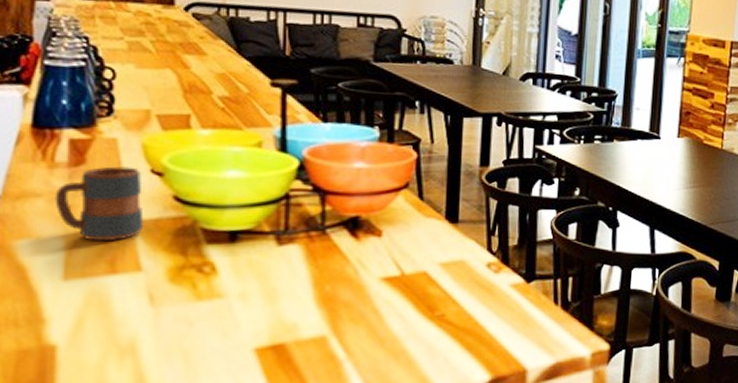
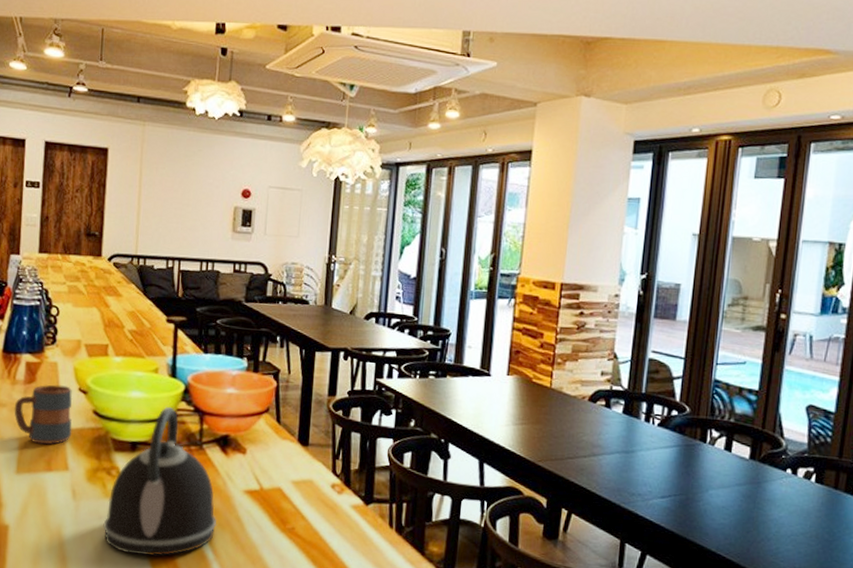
kettle: none [195,186,349,364] -> present [103,406,217,557]

